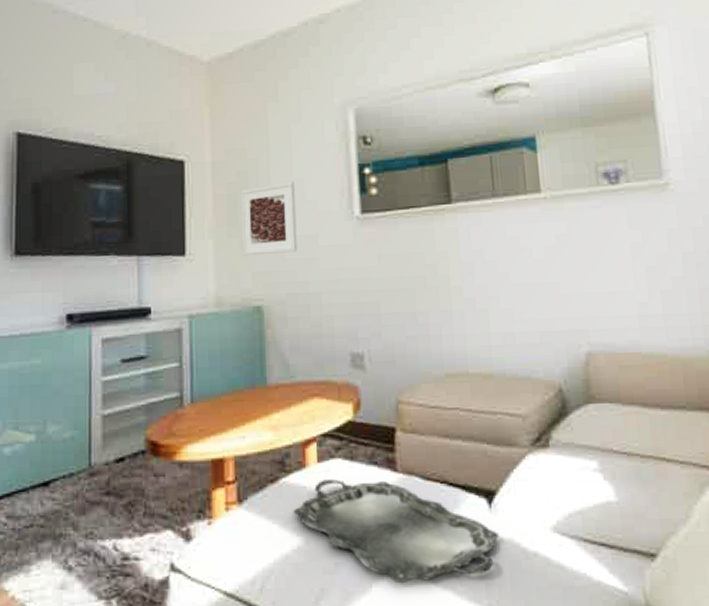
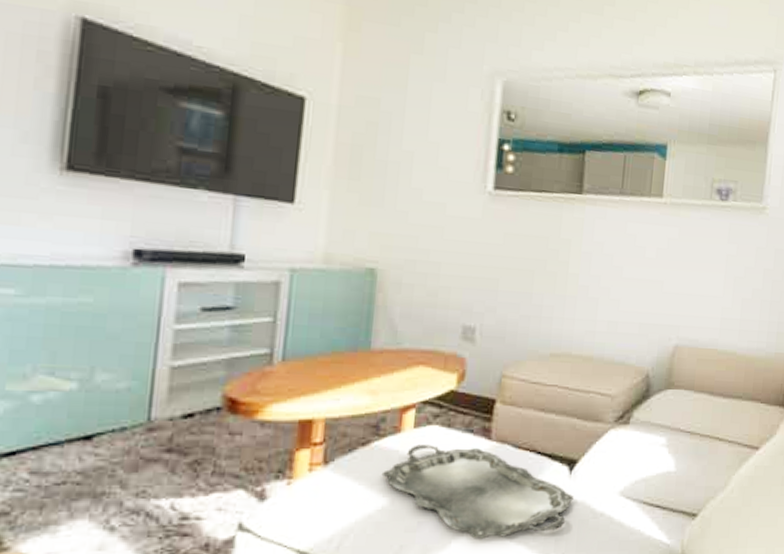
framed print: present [240,181,297,256] -> none [361,142,429,218]

